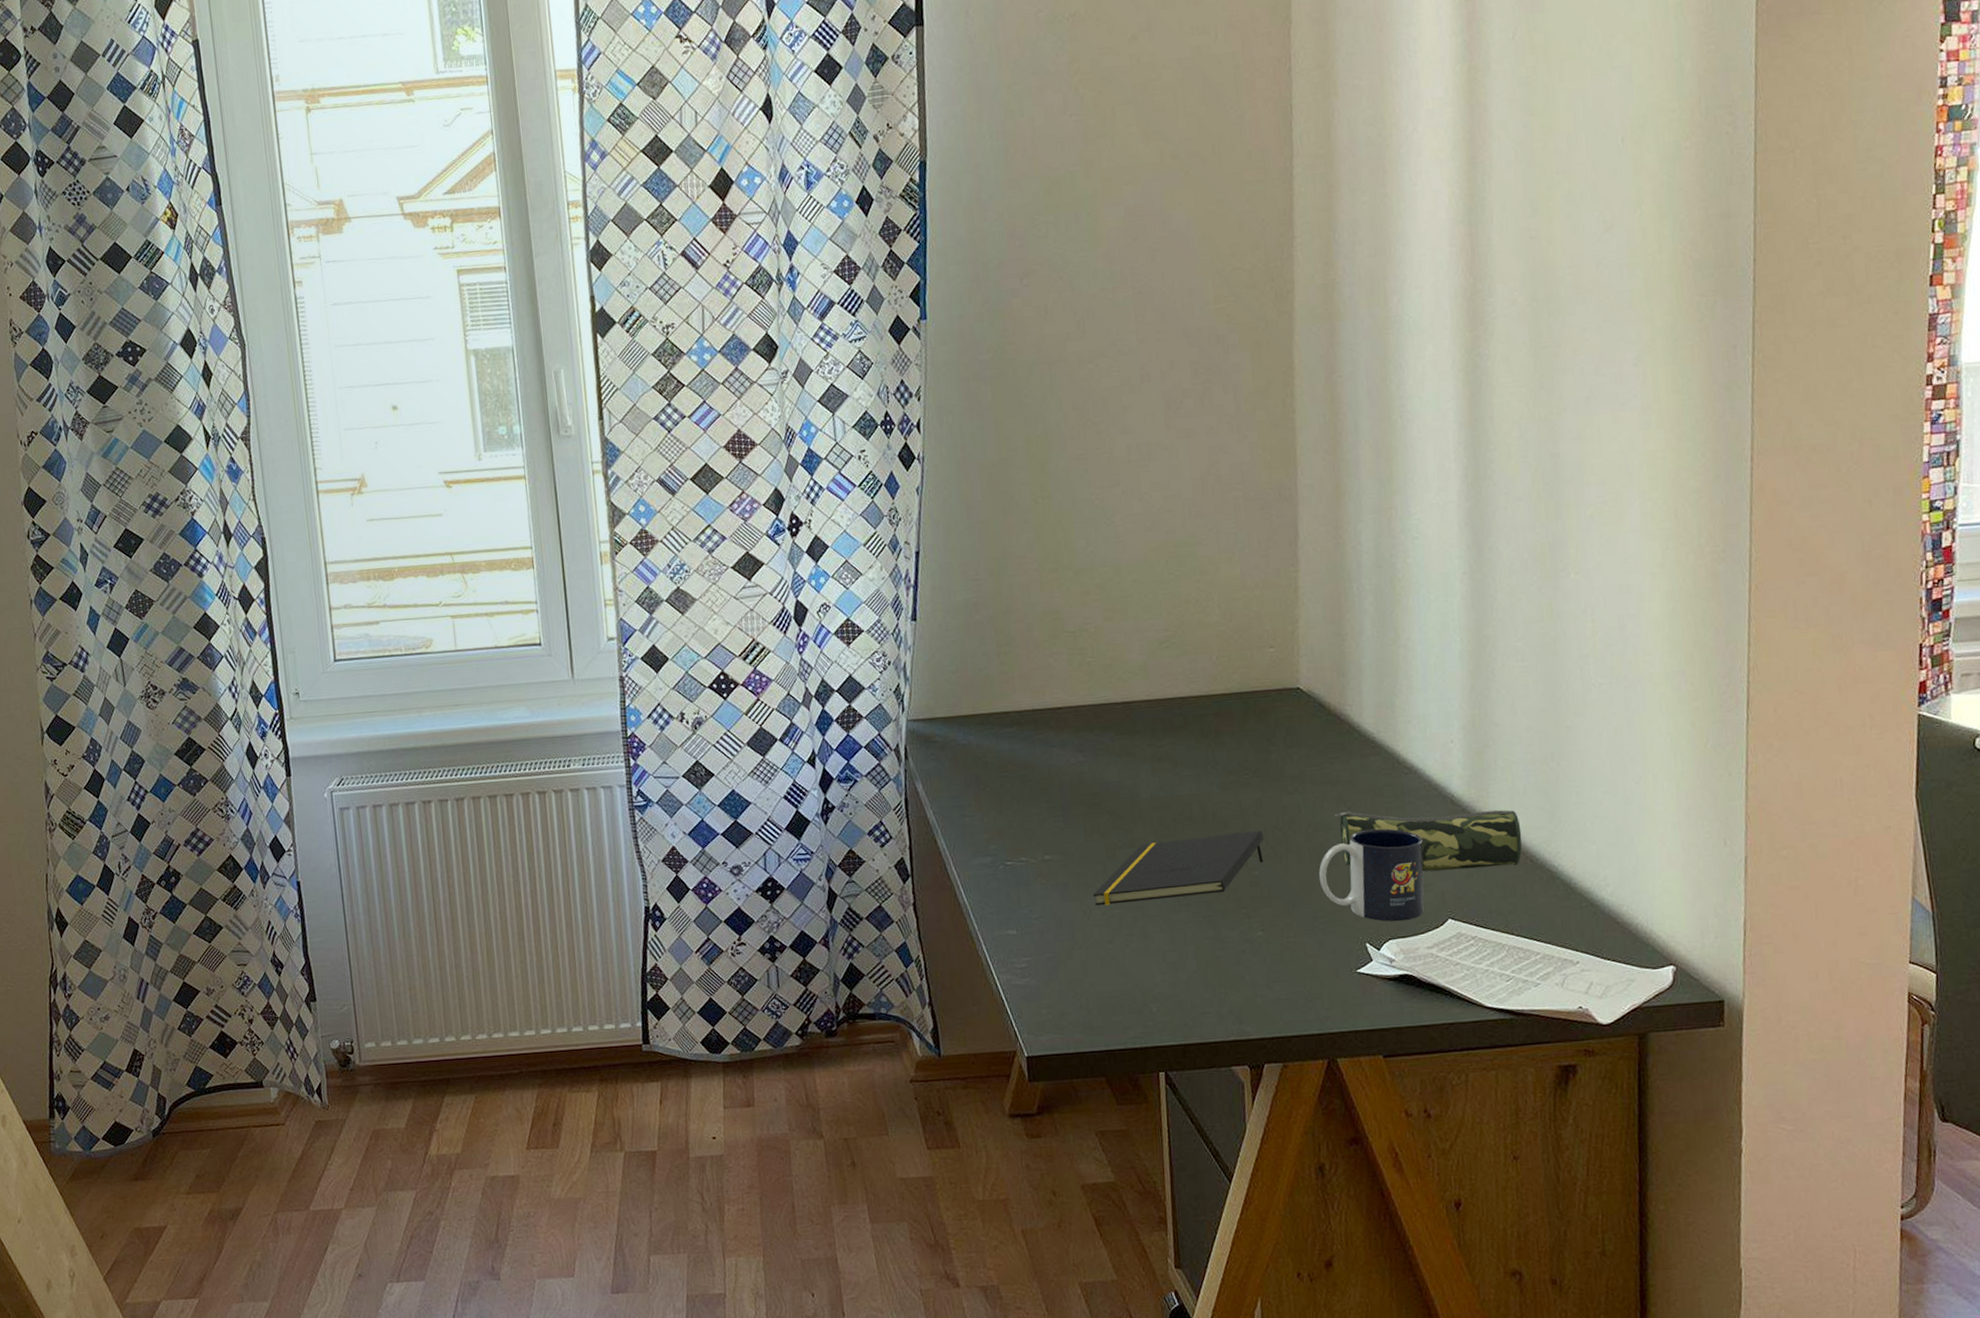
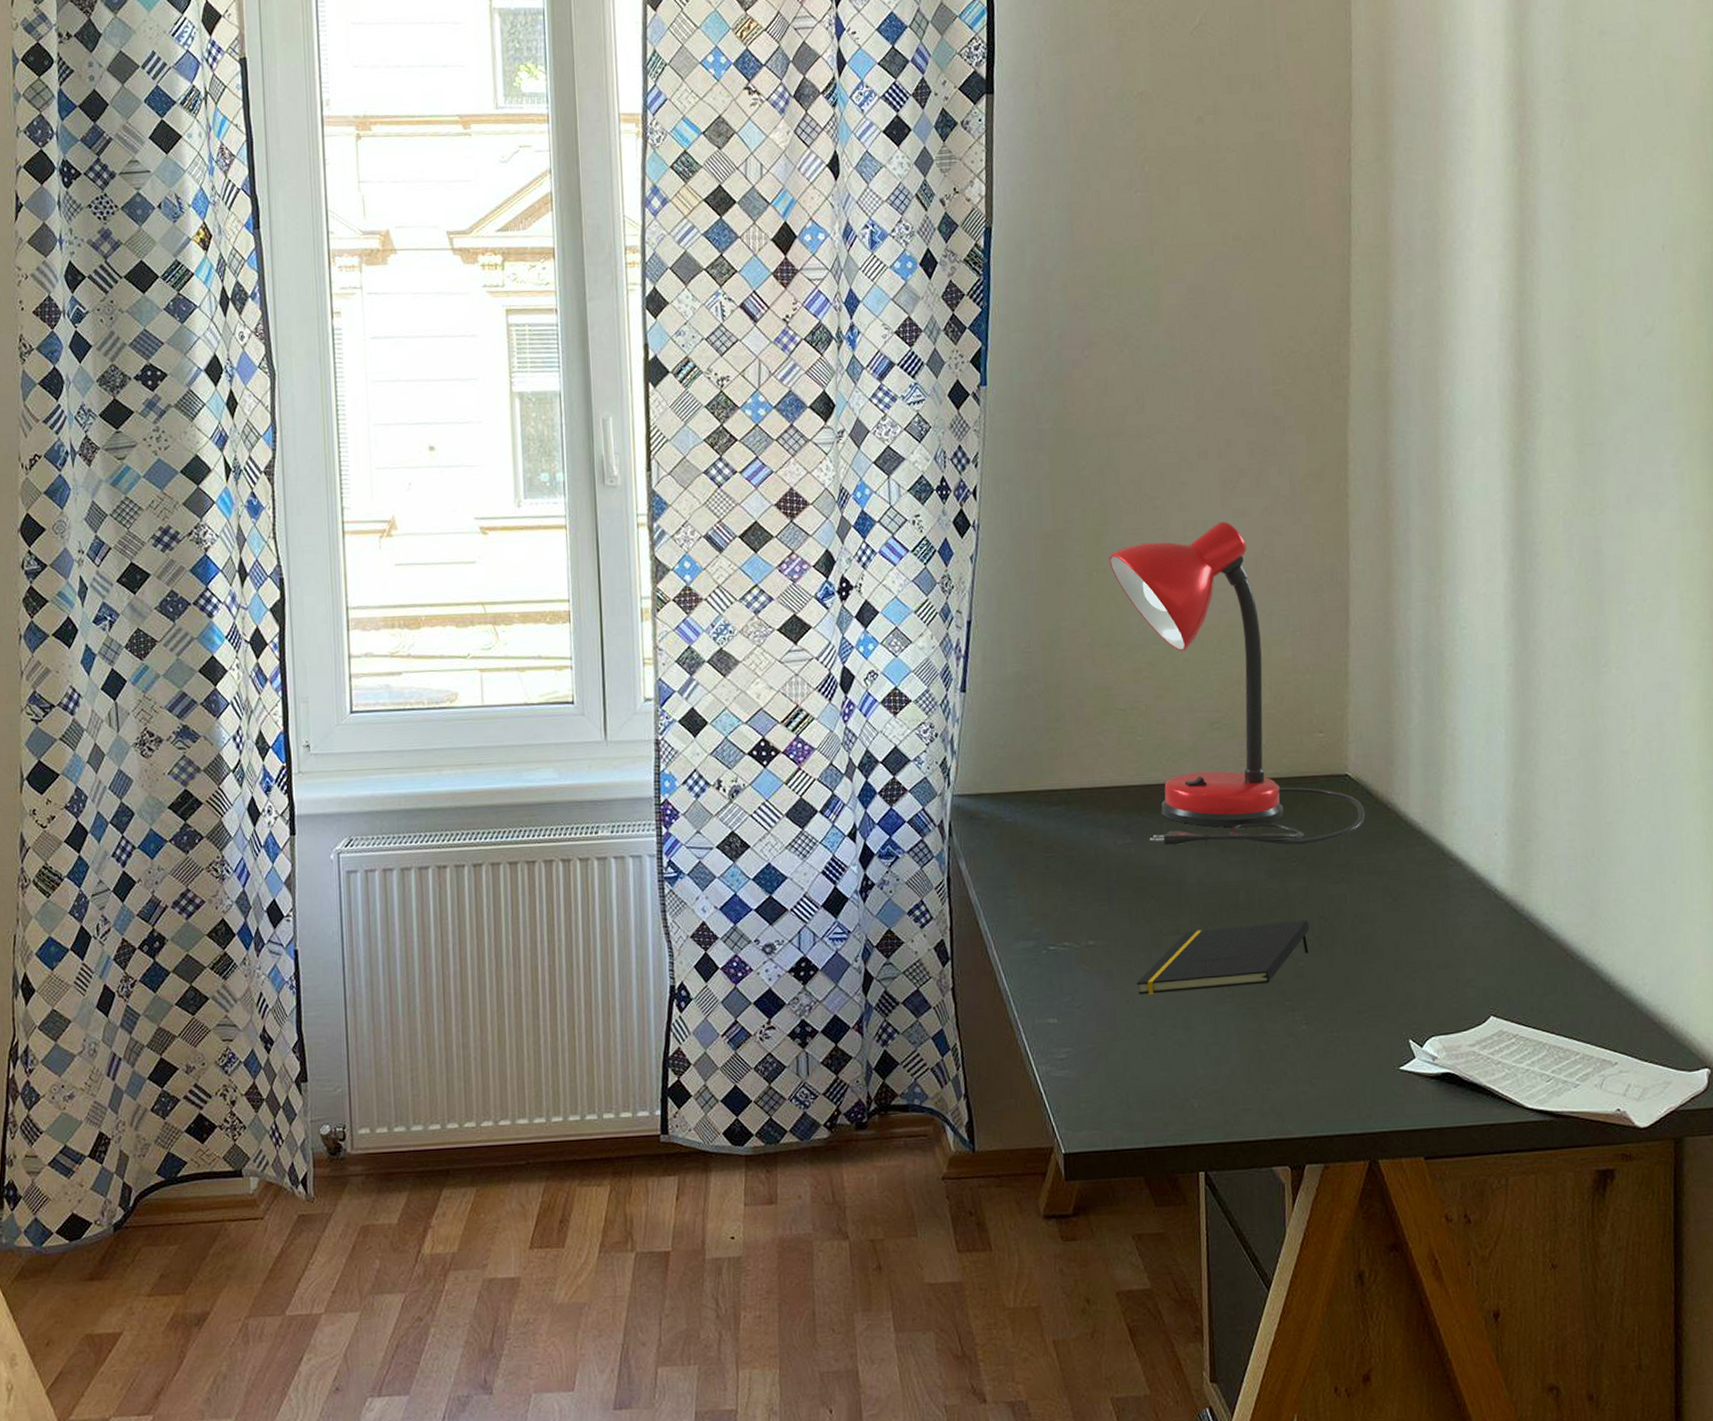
desk lamp: none [1053,442,1318,762] -> present [1109,521,1366,846]
mug: present [1318,828,1424,922] -> none [1363,921,1467,1018]
pencil case: present [1334,809,1522,871] -> none [1380,902,1563,966]

